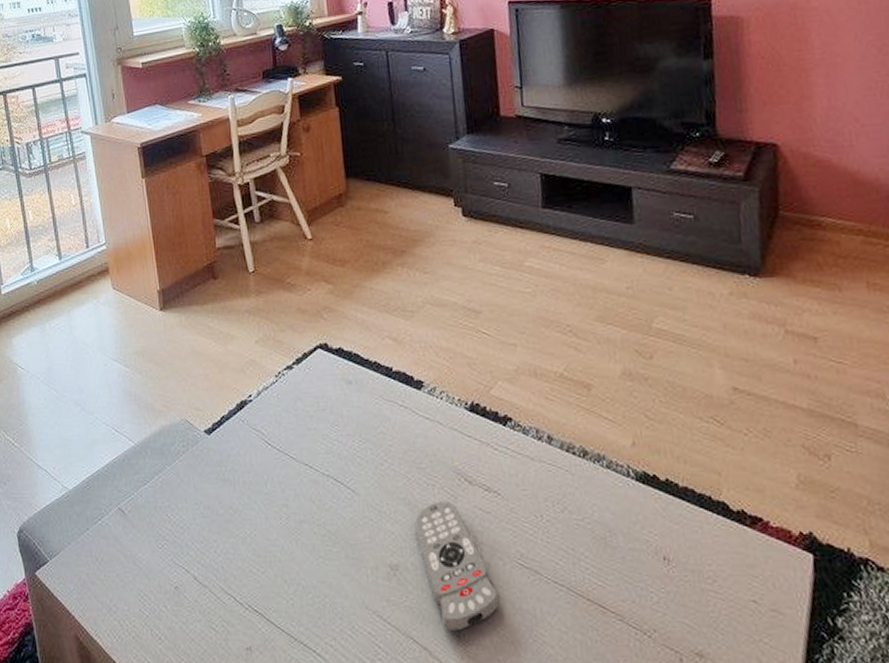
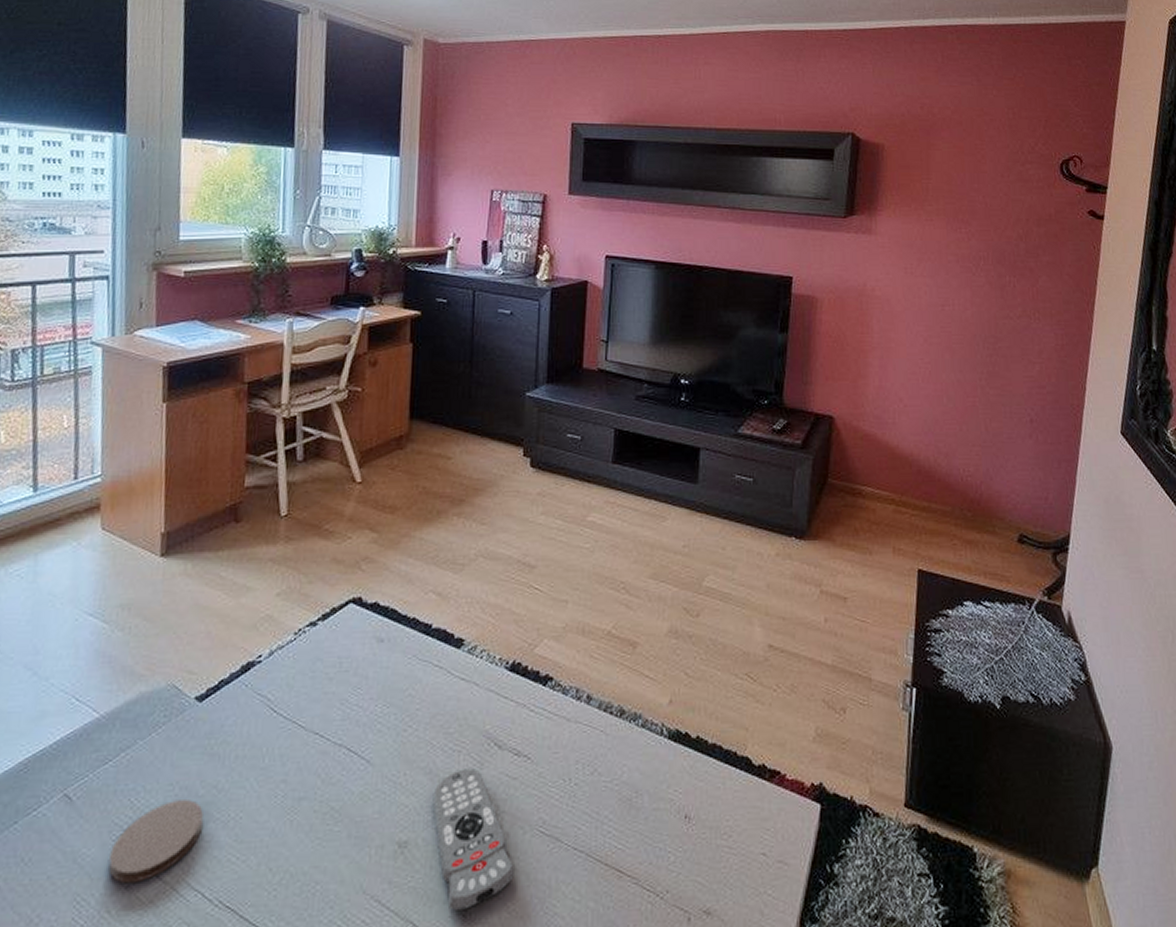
coaster: none [159,518,226,585] -> present [109,800,203,884]

